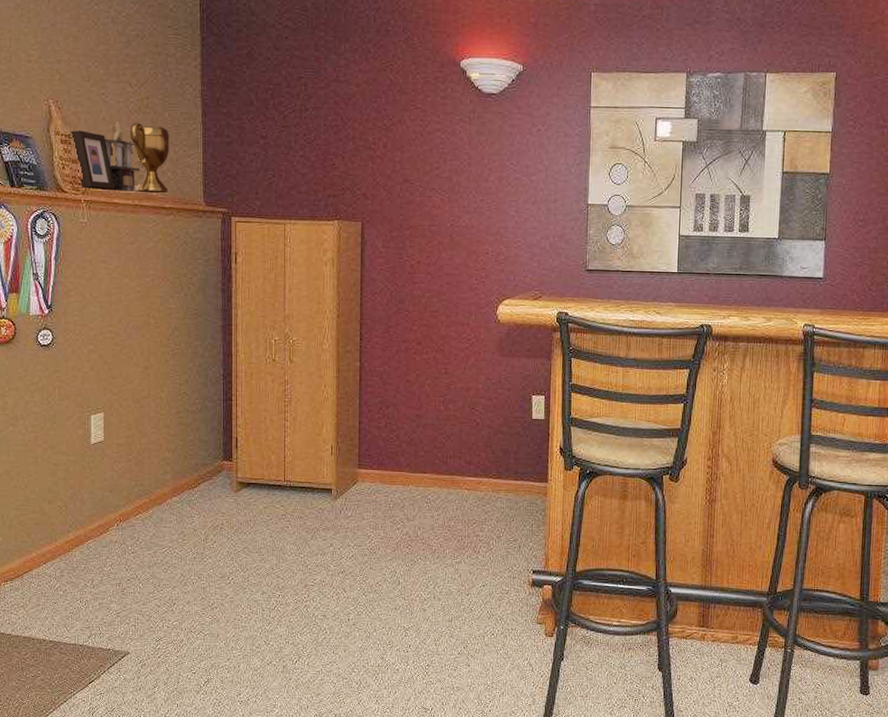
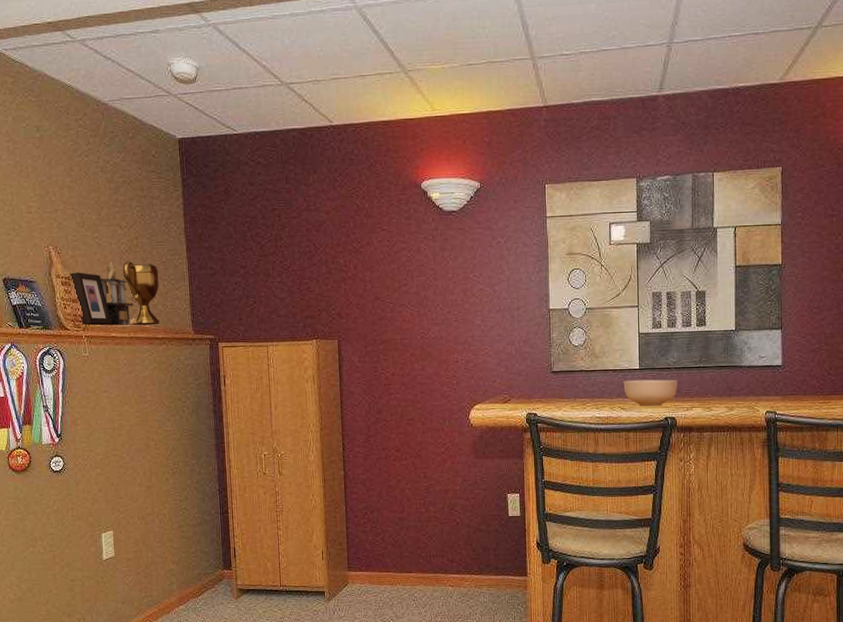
bowl: none [660,284,717,313] -> present [623,379,679,407]

